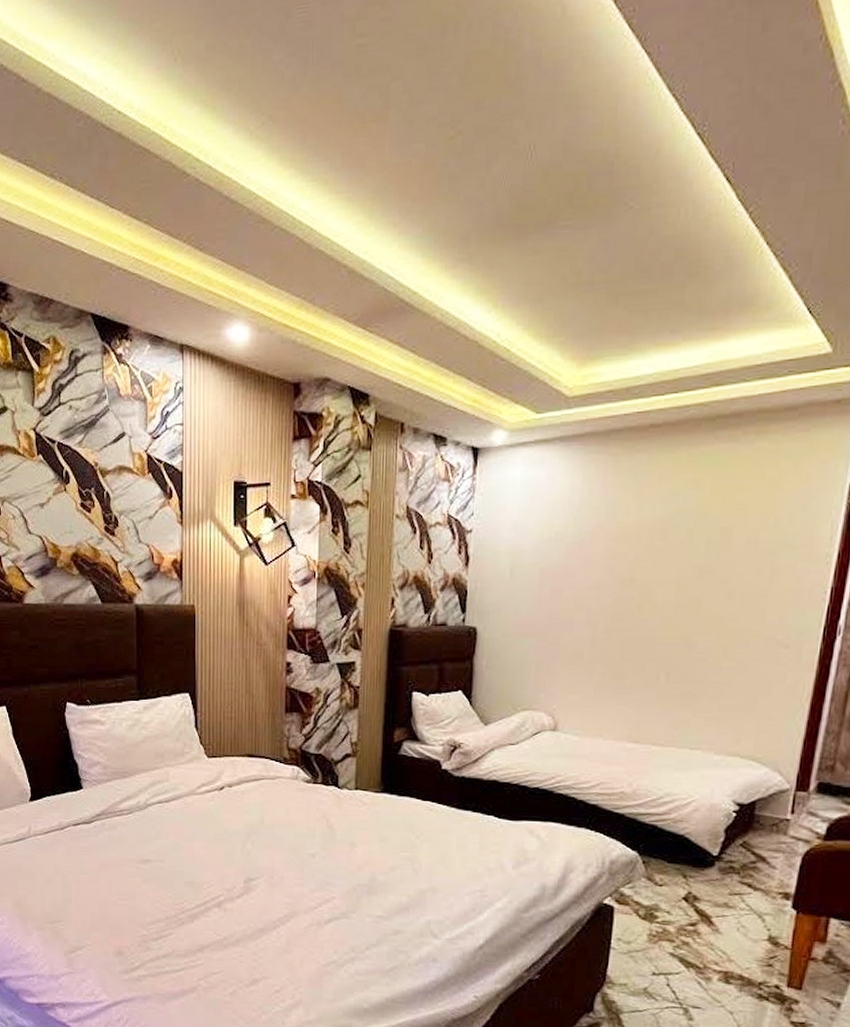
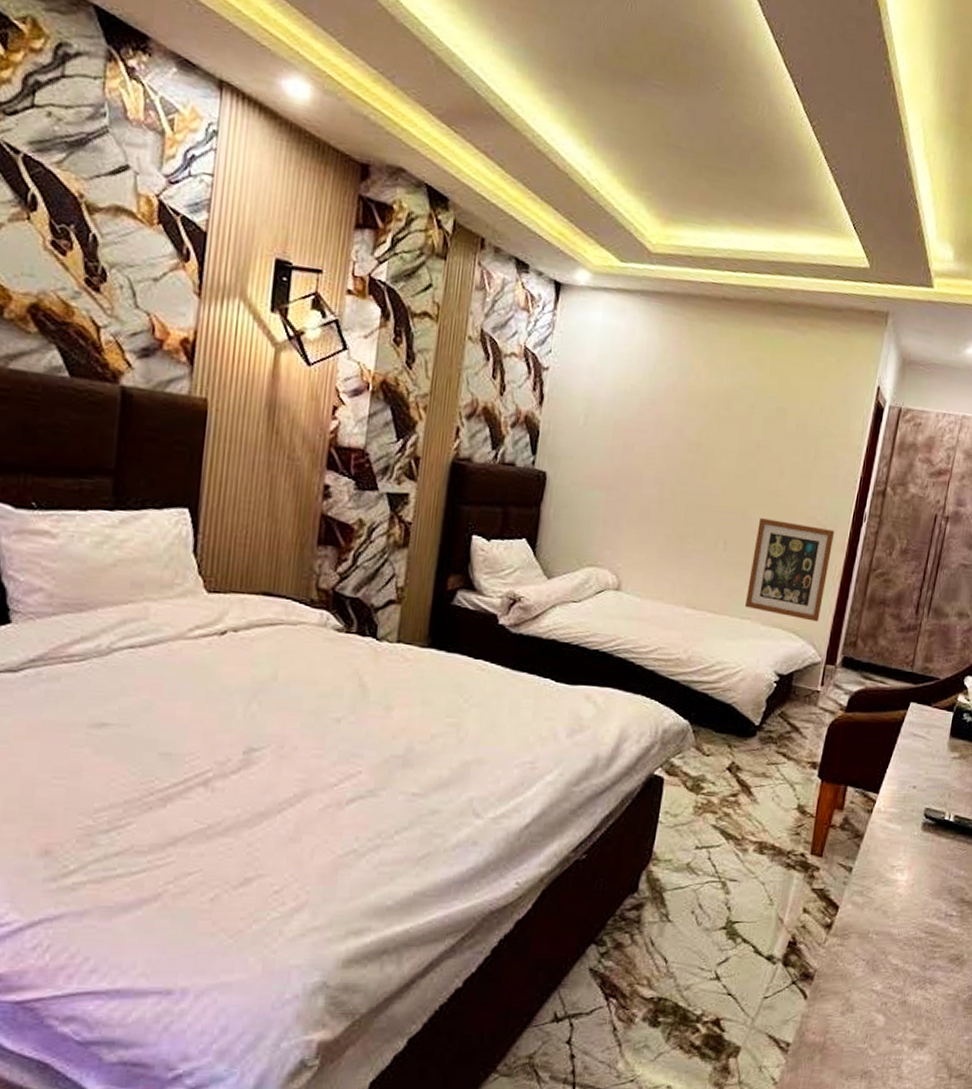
wall art: none [695,645,801,747] -> present [745,518,835,622]

